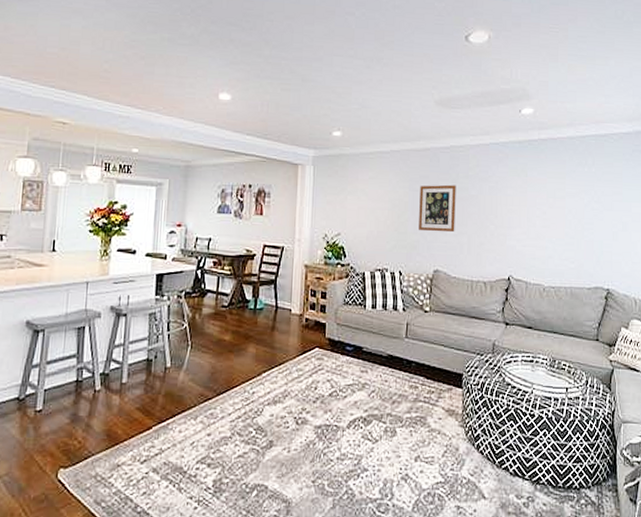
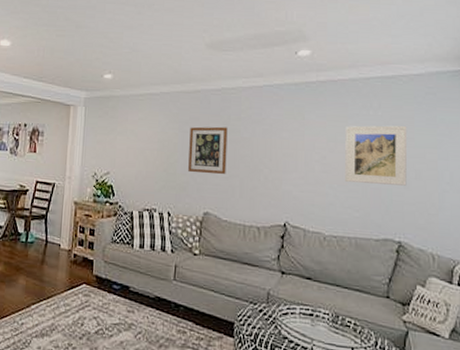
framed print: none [563,181,617,237] -> present [345,125,408,186]

